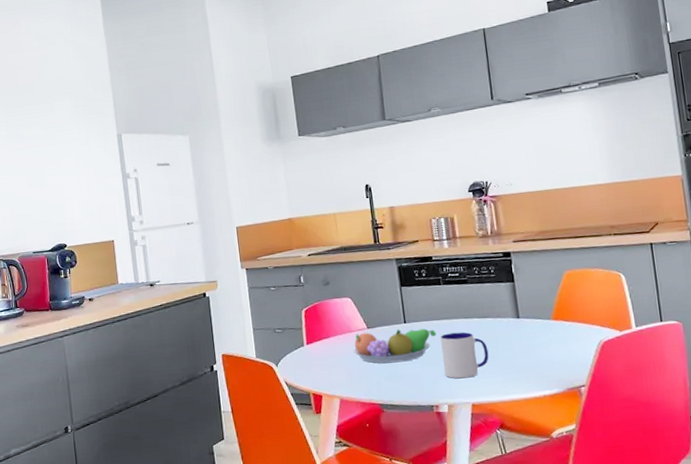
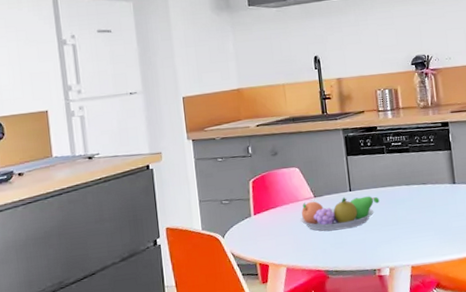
mug: present [440,332,489,379] -> none [383,198,428,243]

